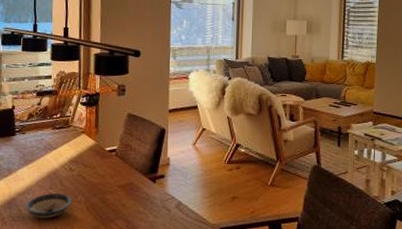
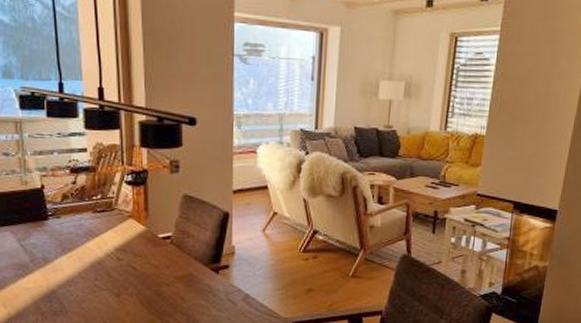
saucer: present [25,192,73,219] -> none [68,284,123,313]

